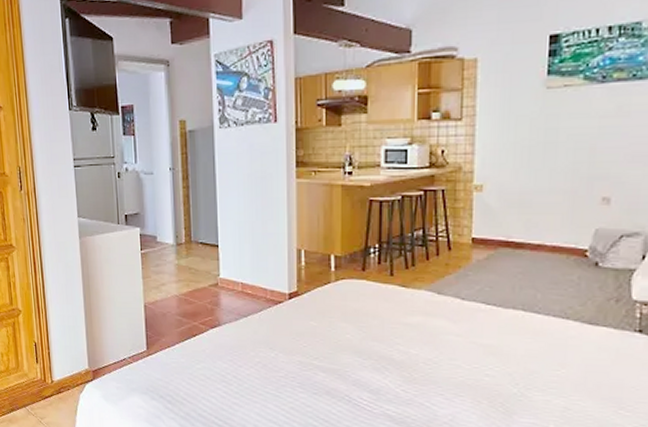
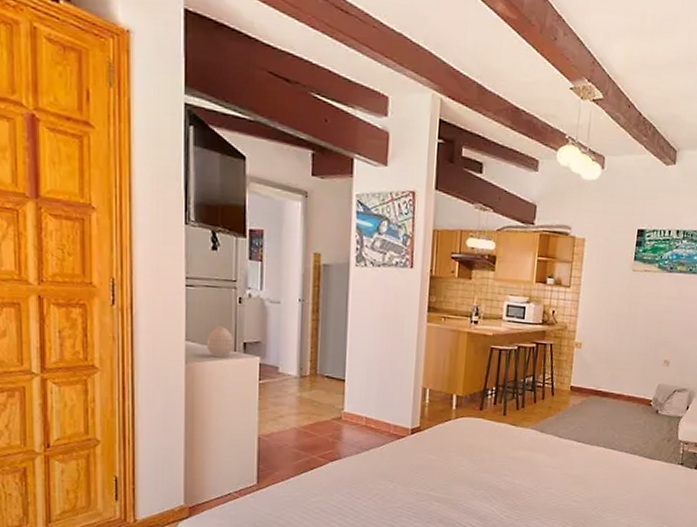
vase: none [94,201,118,231] -> present [206,325,235,358]

